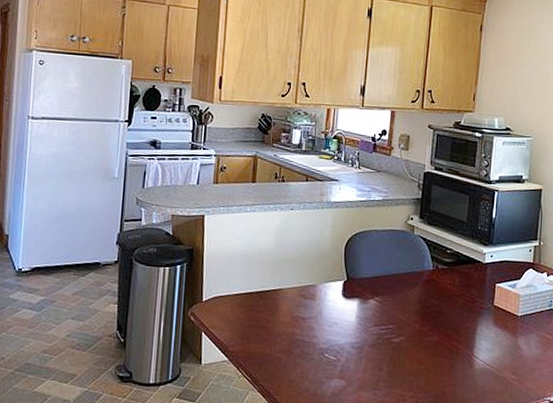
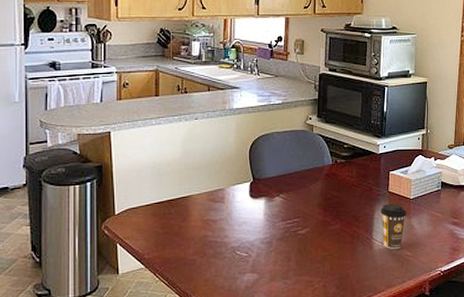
coffee cup: none [484,318,514,371] -> present [380,203,407,250]

